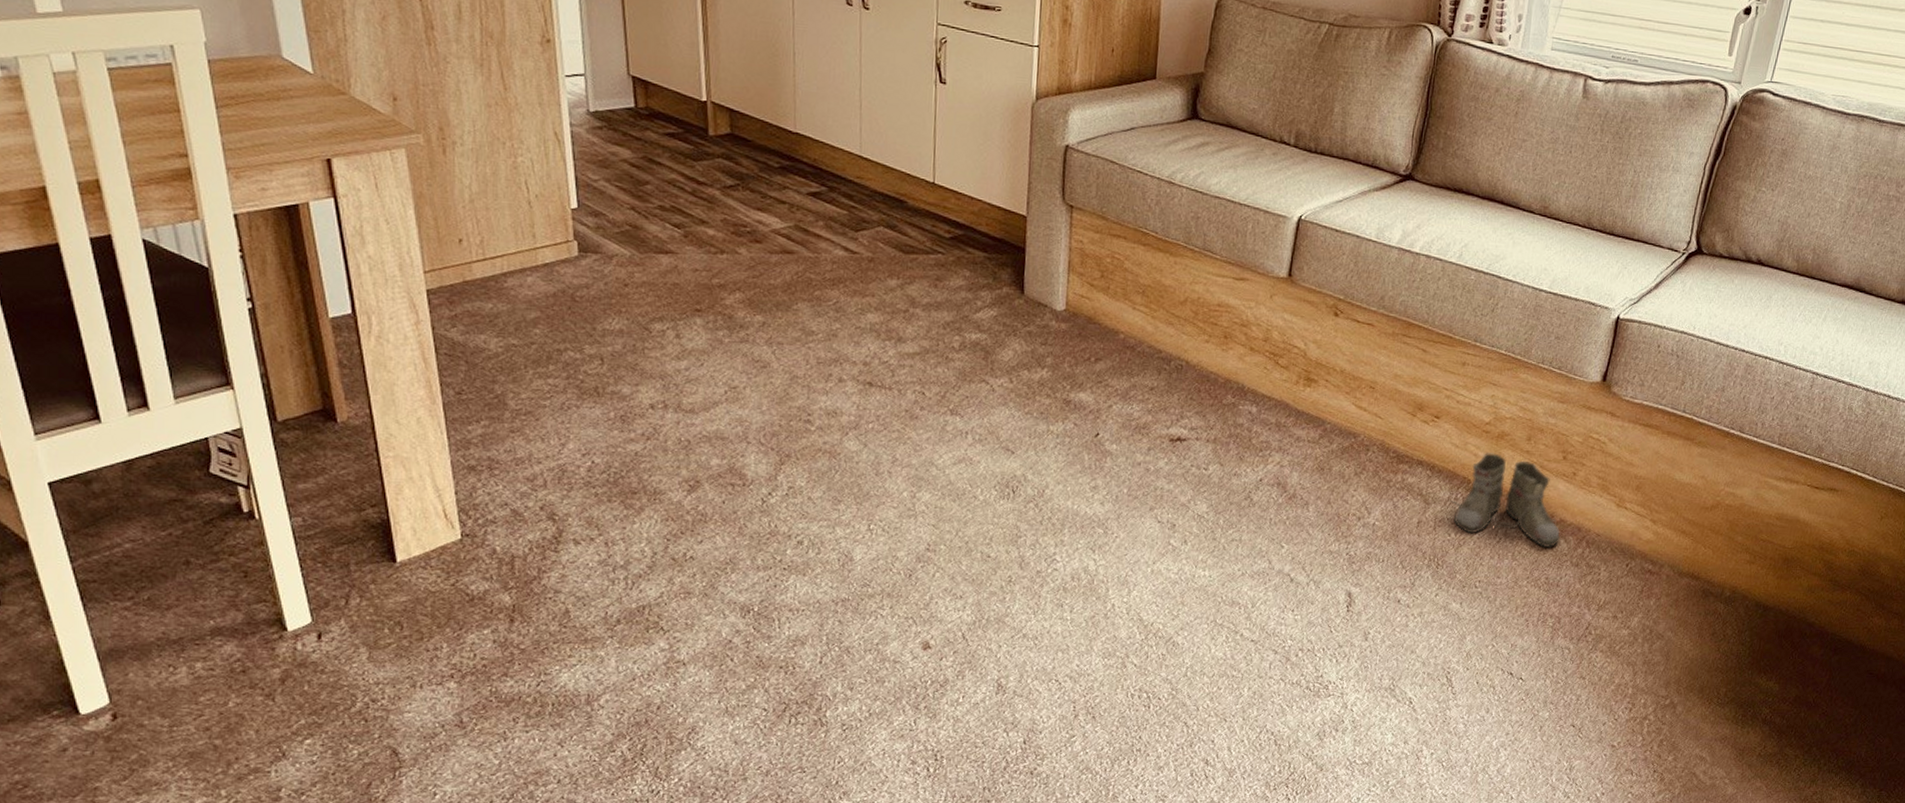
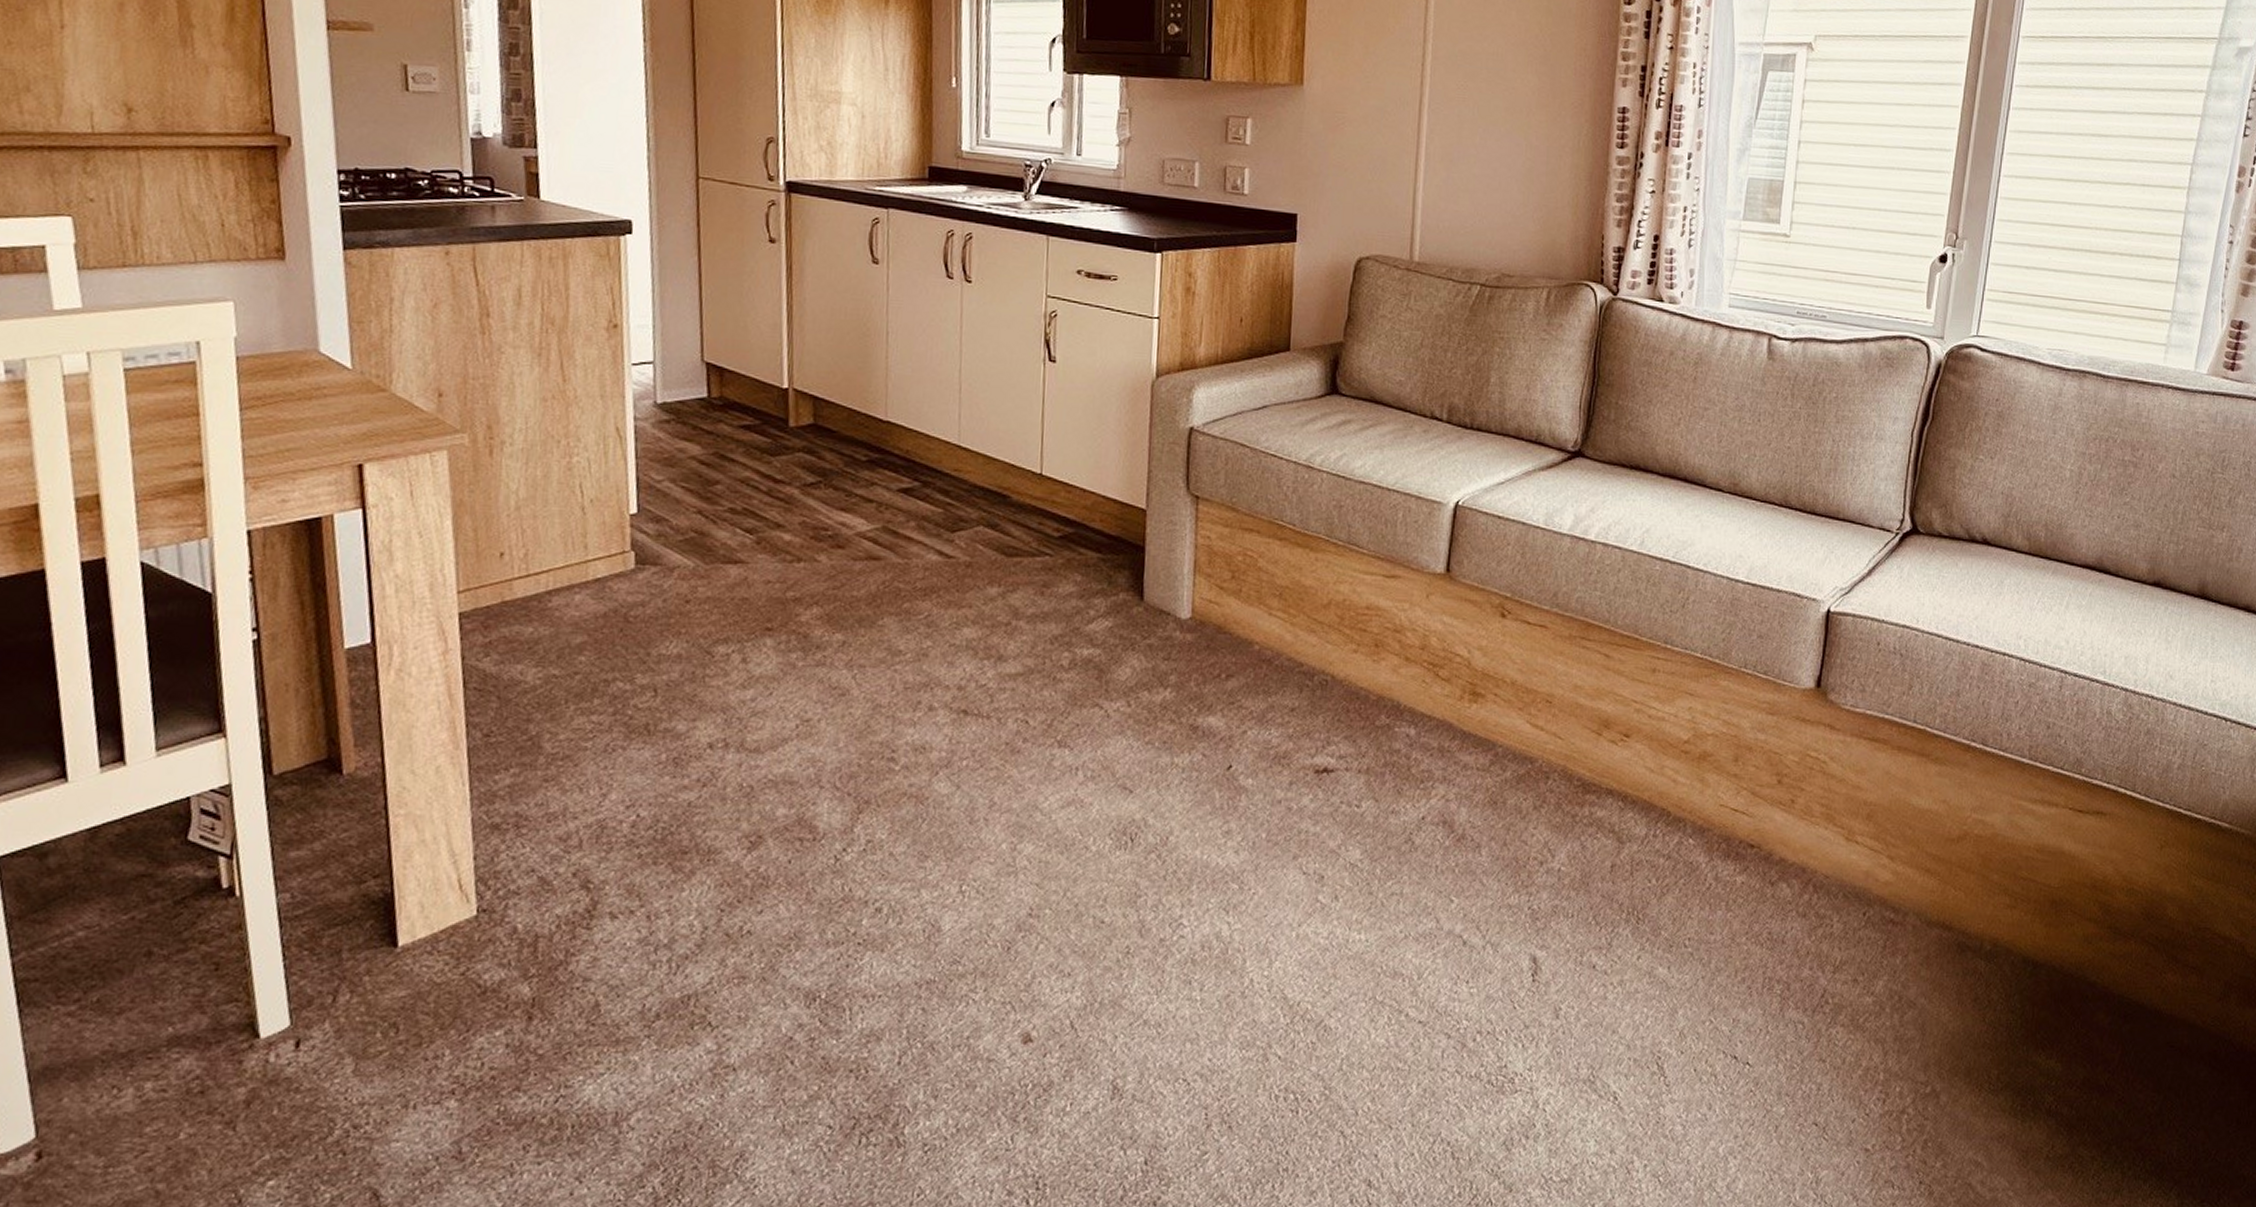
boots: present [1449,453,1560,548] -> none [1646,778,1781,895]

